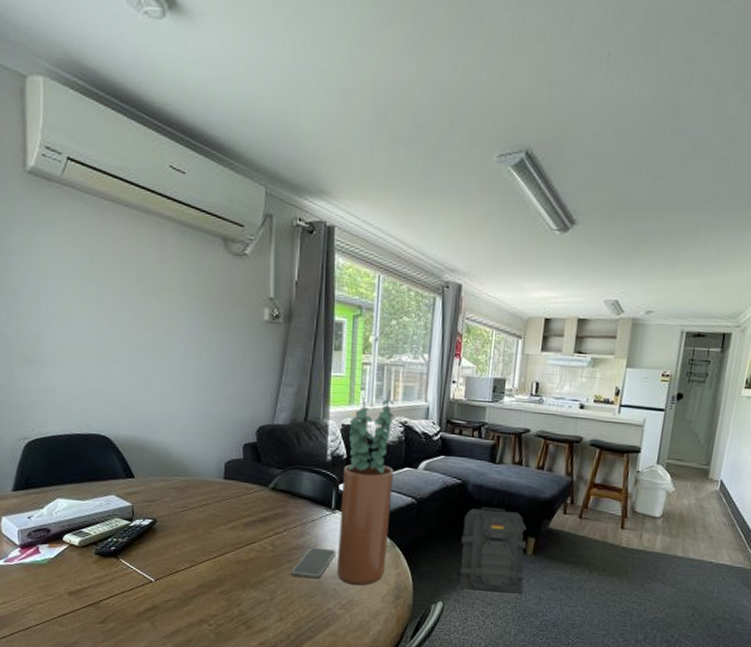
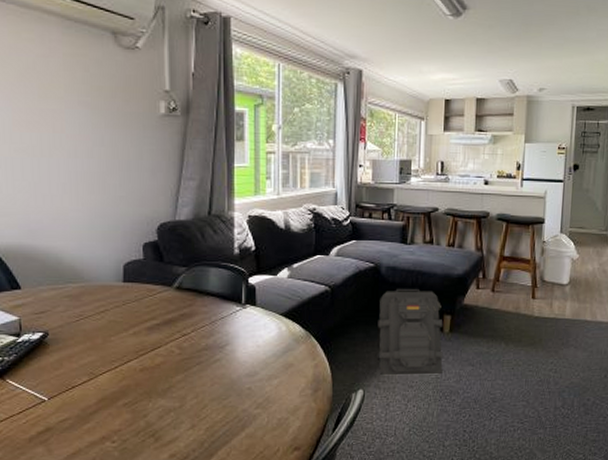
mobile phone: present [290,547,336,579] -> none [201,346,248,380]
vase: present [337,390,394,586] -> none [251,178,305,382]

